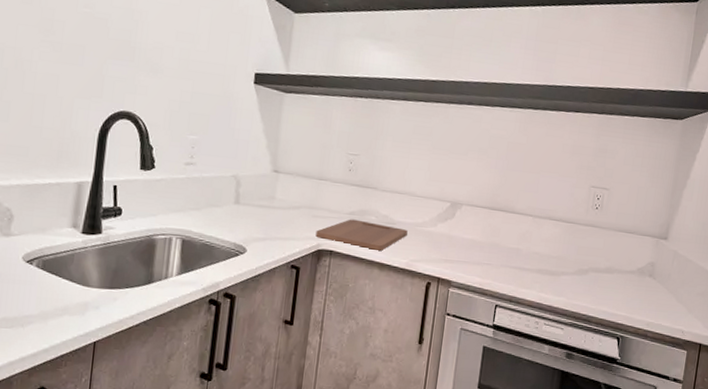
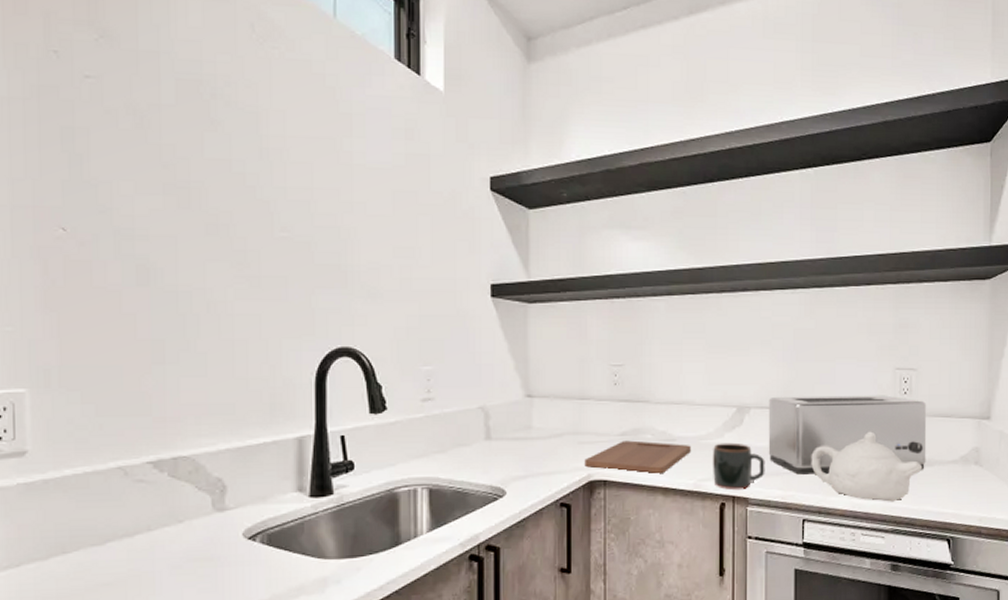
mug: none [423,231,470,274] -> present [712,442,765,491]
toaster: none [473,197,614,276] -> present [768,395,927,475]
teapot: none [508,237,604,300] -> present [811,431,922,502]

